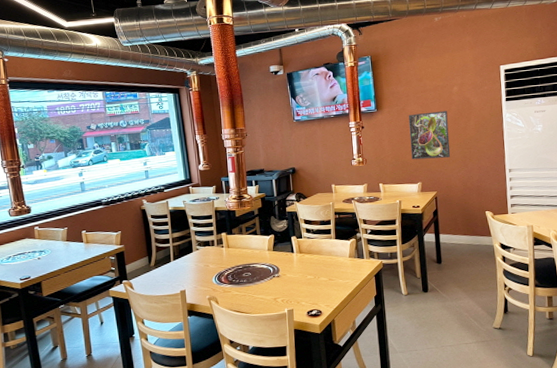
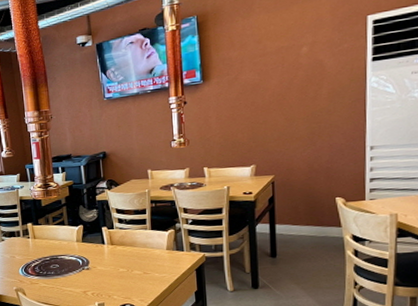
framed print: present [408,111,451,160] -> none [242,77,294,139]

